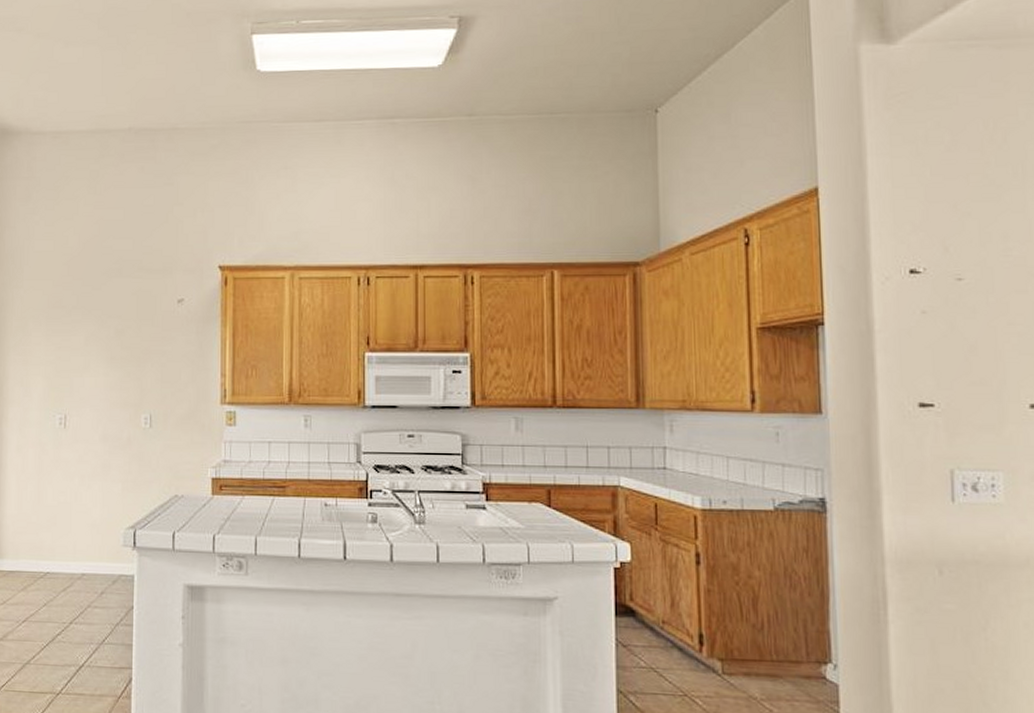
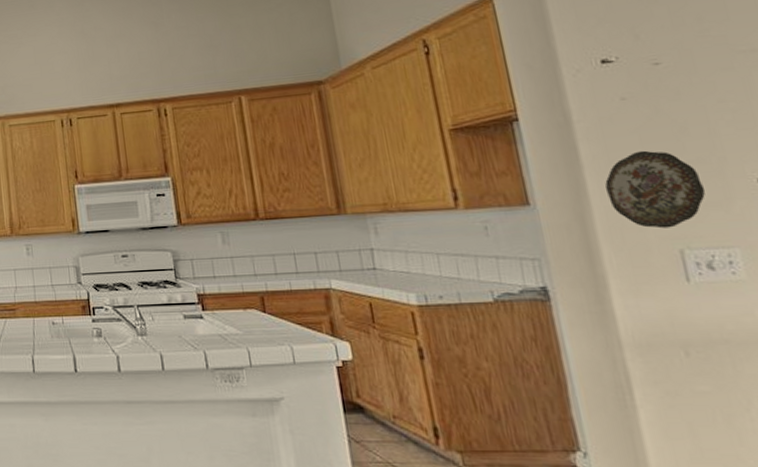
decorative plate: none [894,367,983,447] -> present [605,150,706,229]

